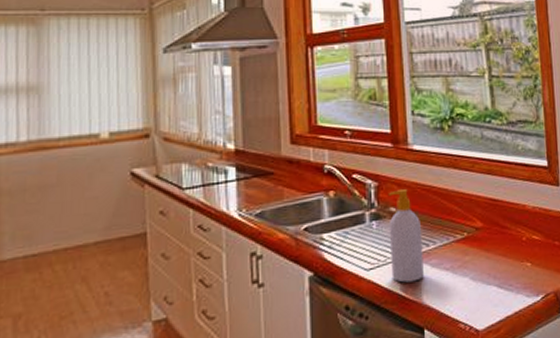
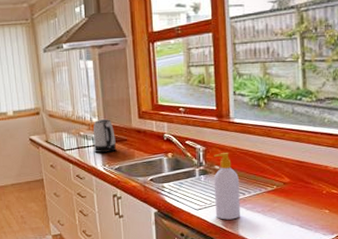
kettle: none [225,143,258,193] -> present [93,118,116,154]

